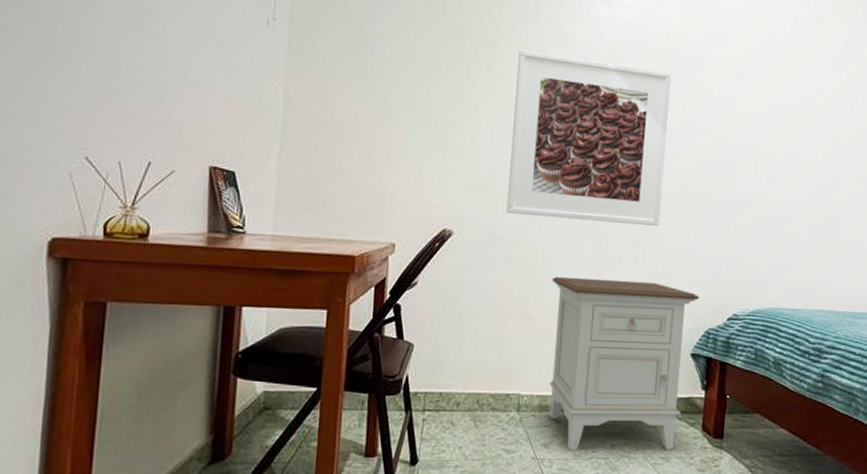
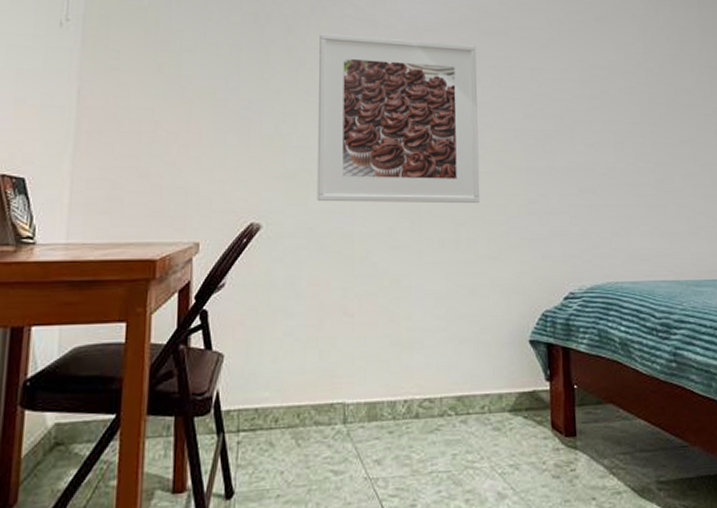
nightstand: present [549,276,700,450] -> none [372,264,532,465]

